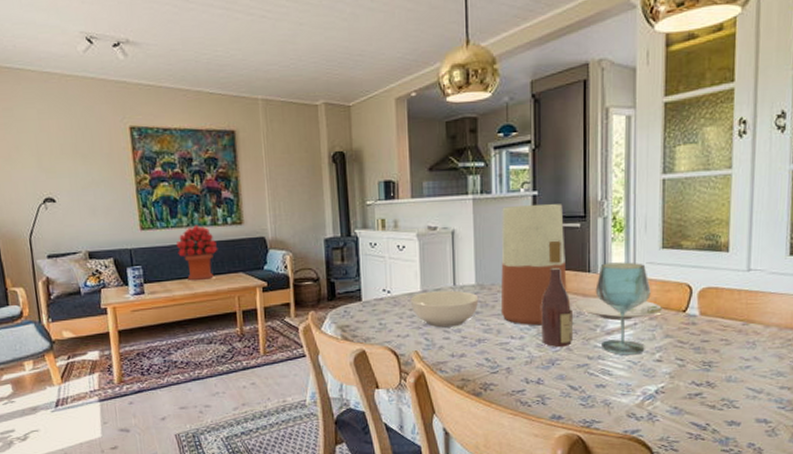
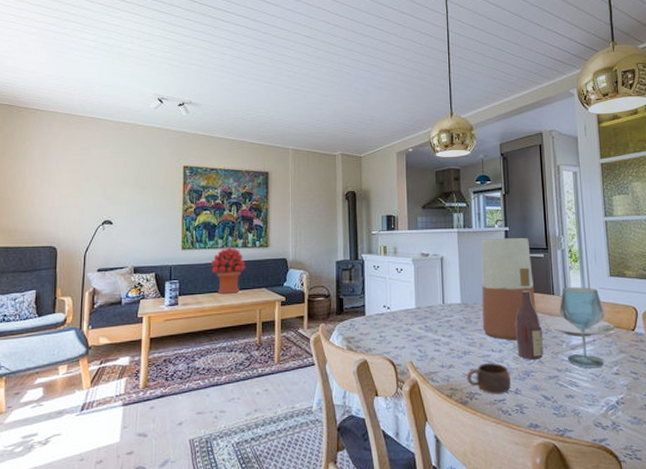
bowl: present [410,290,479,328] -> none [406,308,464,341]
cup: none [480,351,532,385] -> present [466,363,511,394]

